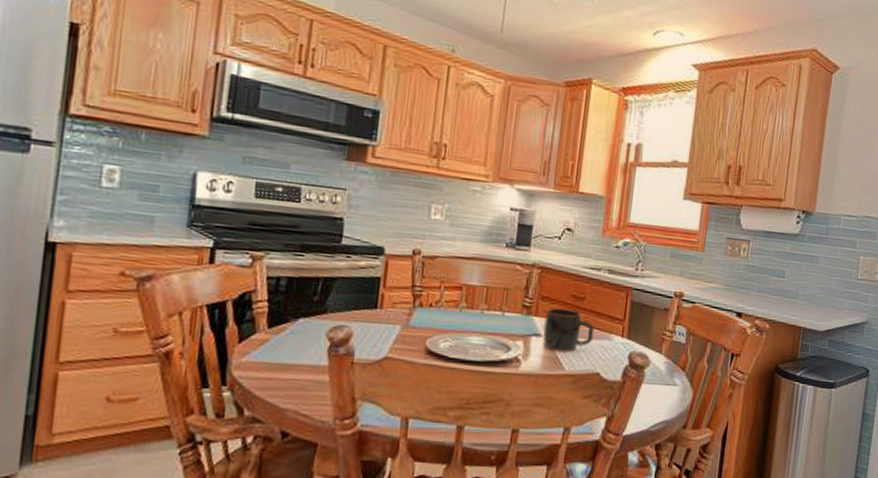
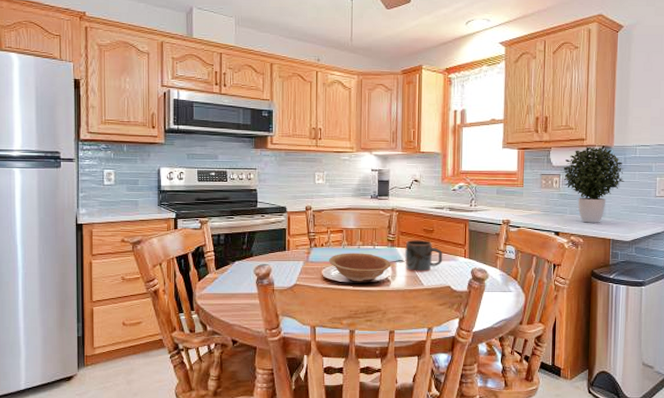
bowl: none [438,318,524,362] -> present [329,253,391,283]
potted plant: none [754,209,824,306] -> present [563,146,625,223]

